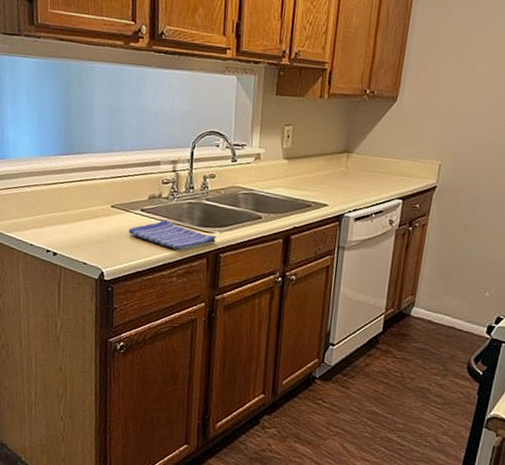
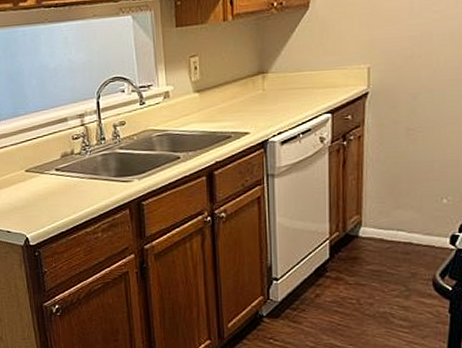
dish towel: present [128,220,216,250] -> none [46,176,136,204]

